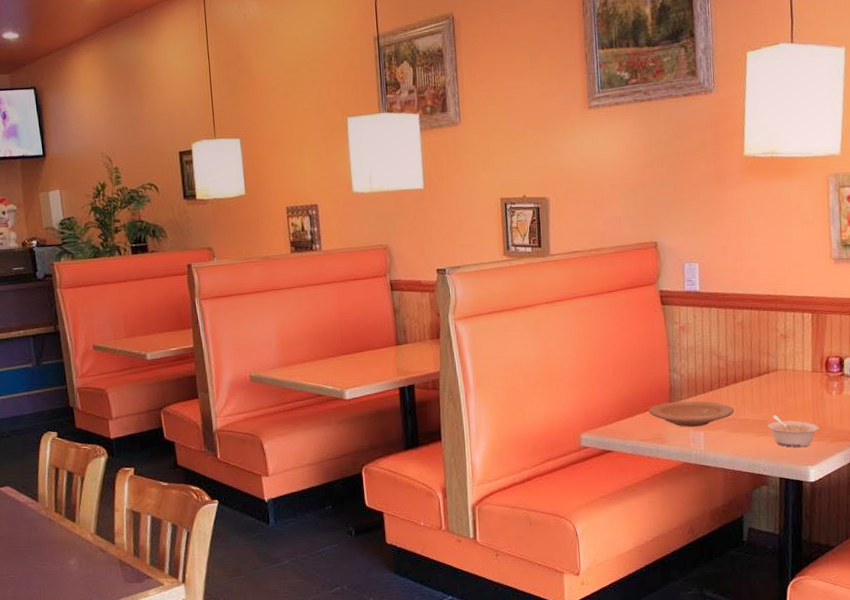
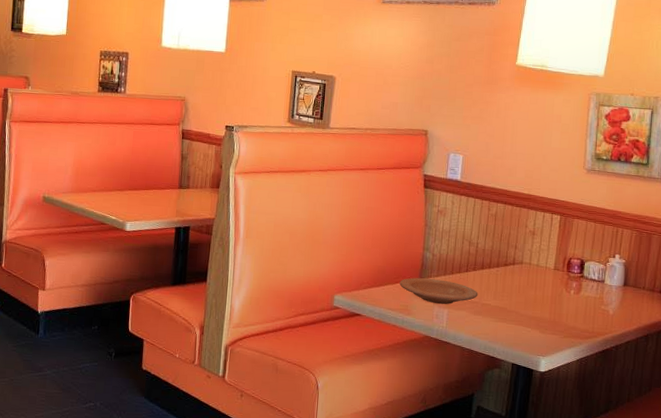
legume: present [768,415,820,448] -> none [507,304,555,339]

